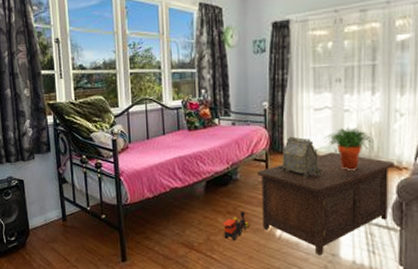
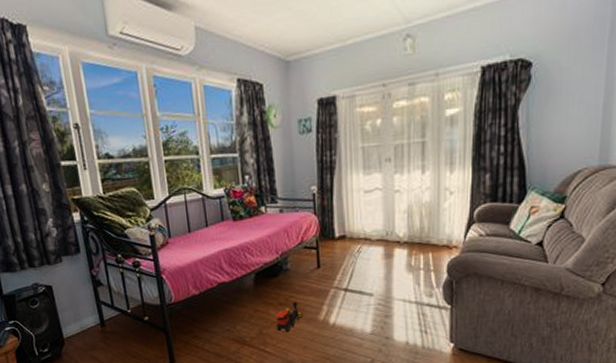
cabinet: present [258,152,395,256] -> none [308,235,445,340]
decorative box: present [277,136,324,178] -> none [328,221,376,263]
potted plant: present [324,127,375,170] -> none [375,208,426,253]

